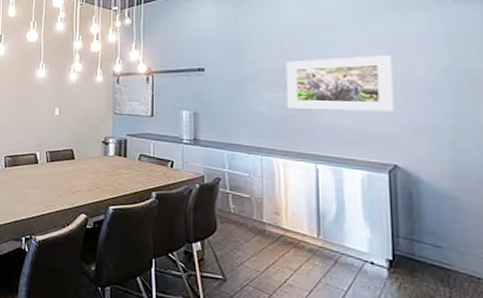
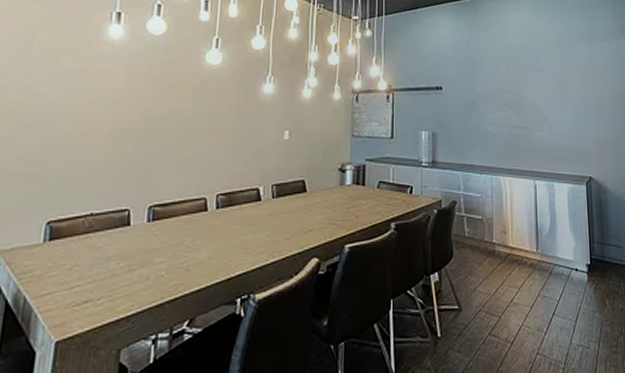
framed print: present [286,55,395,112] -> none [511,79,589,129]

